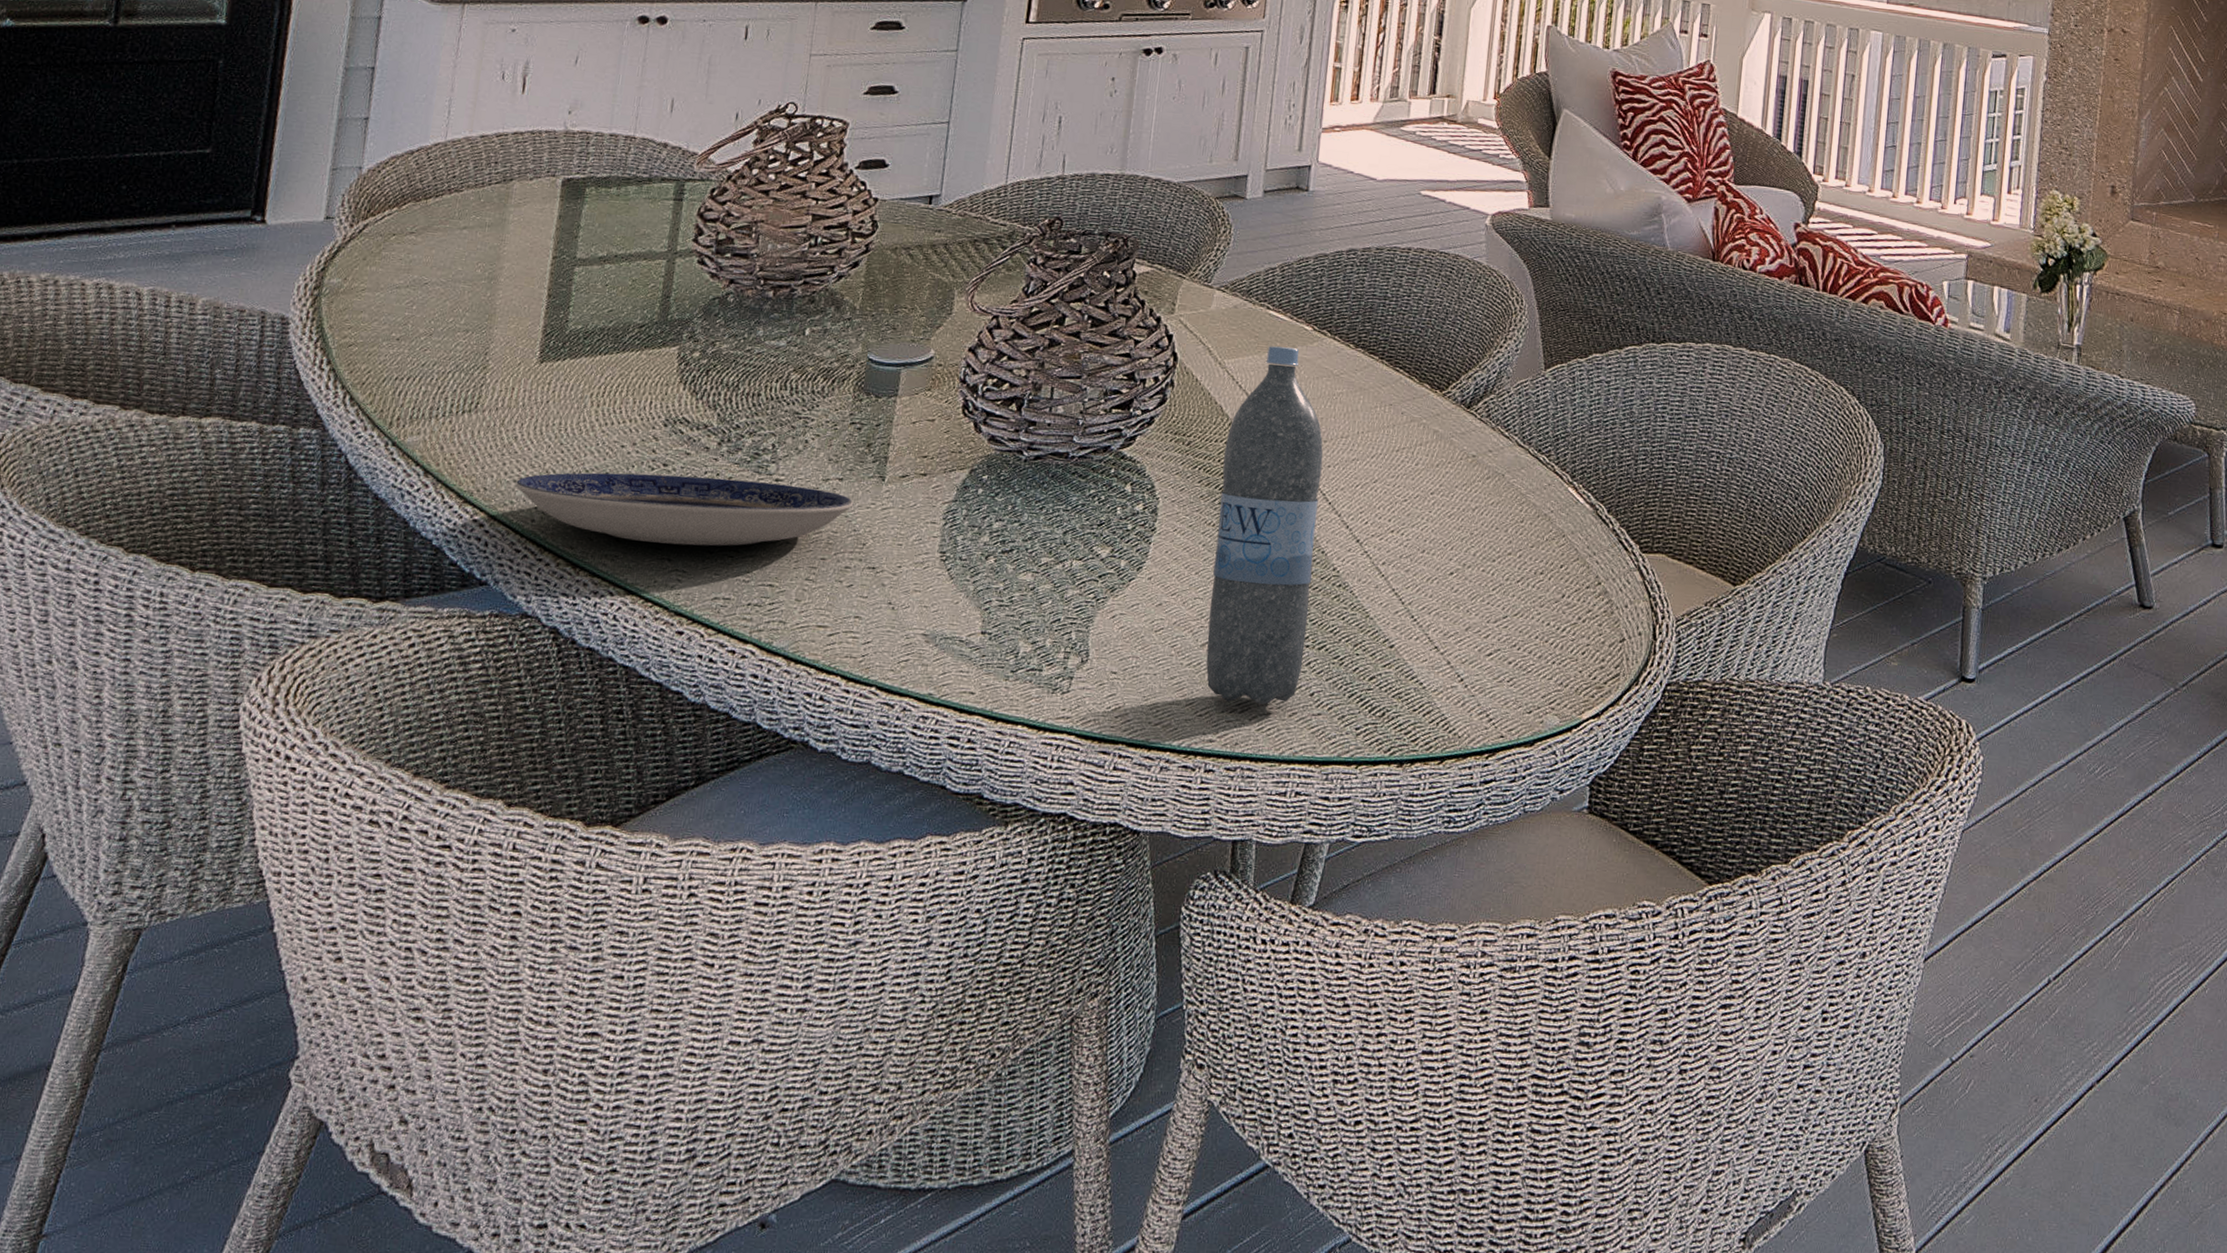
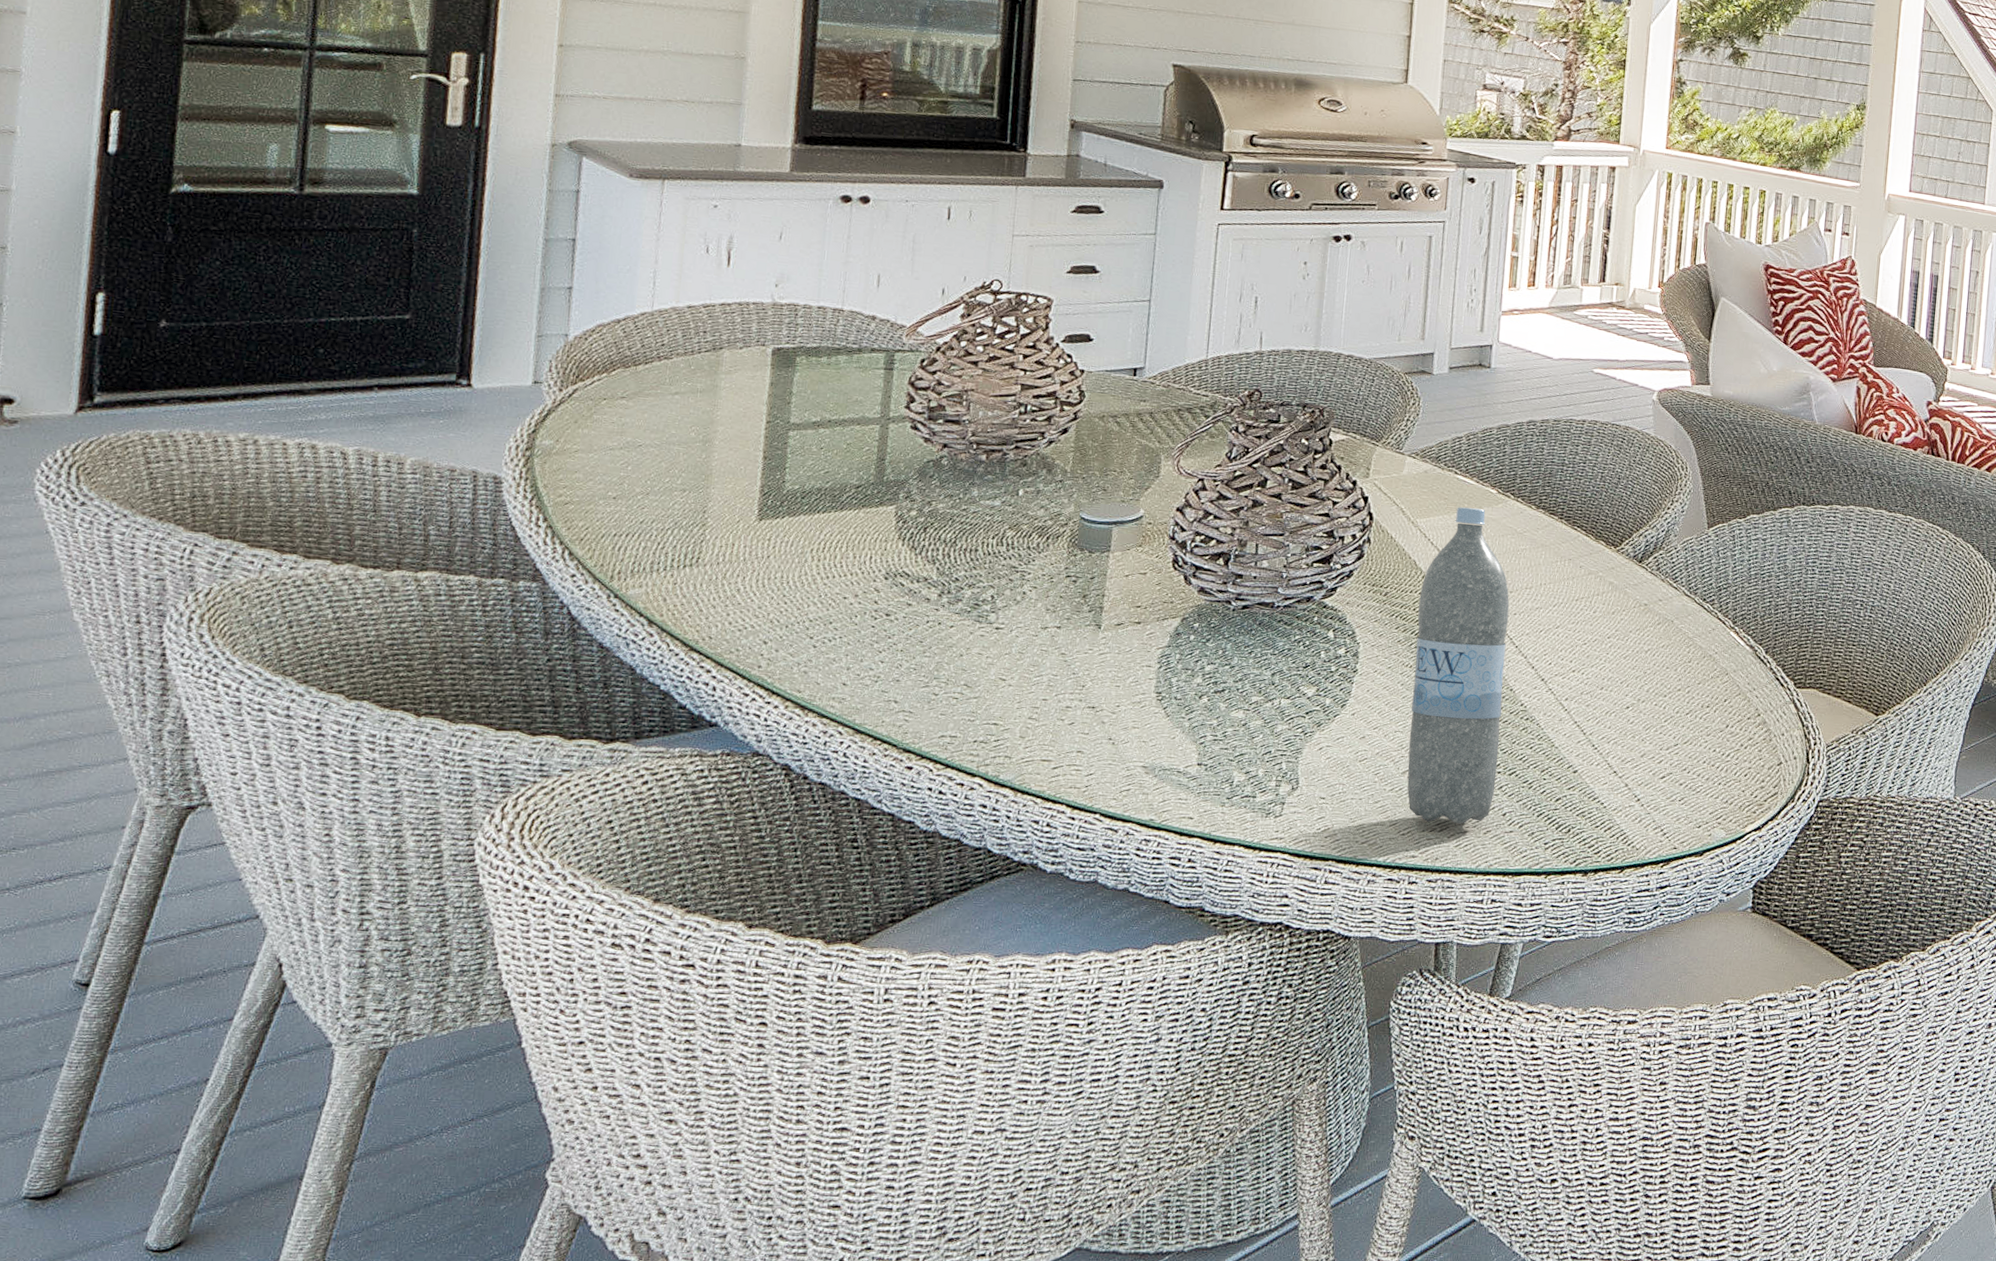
plate: present [516,472,853,546] -> none [741,622,1071,689]

